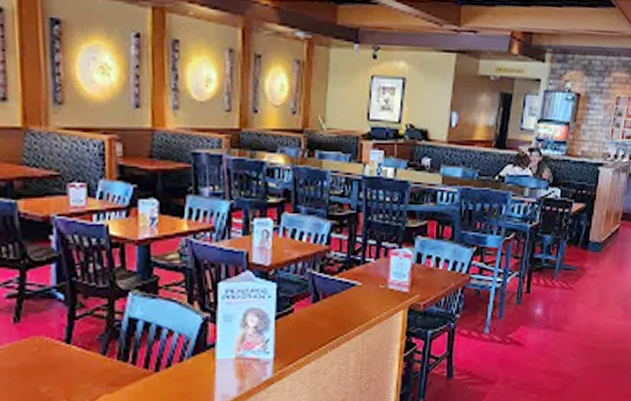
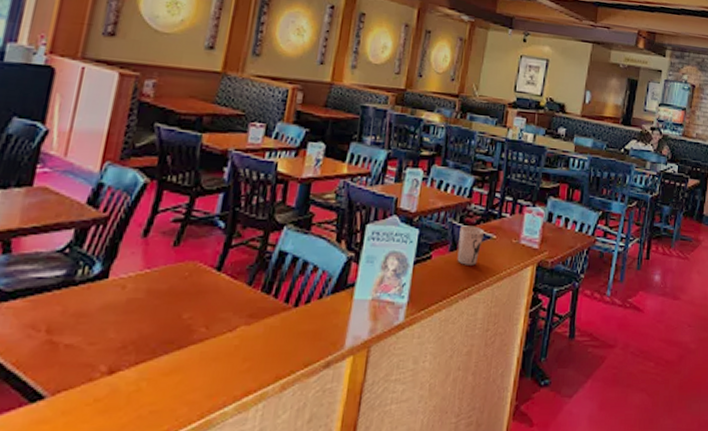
cup: none [321,274,348,316] -> present [457,225,484,265]

